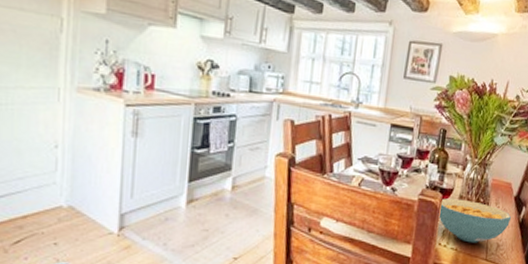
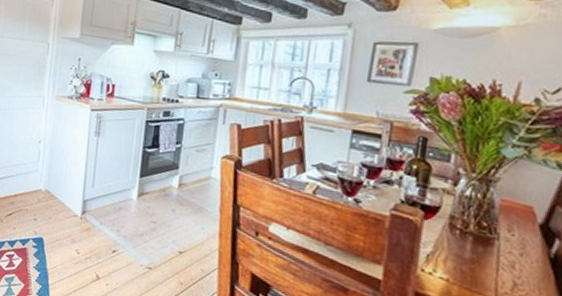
cereal bowl: present [438,198,512,243] -> none [418,216,536,277]

